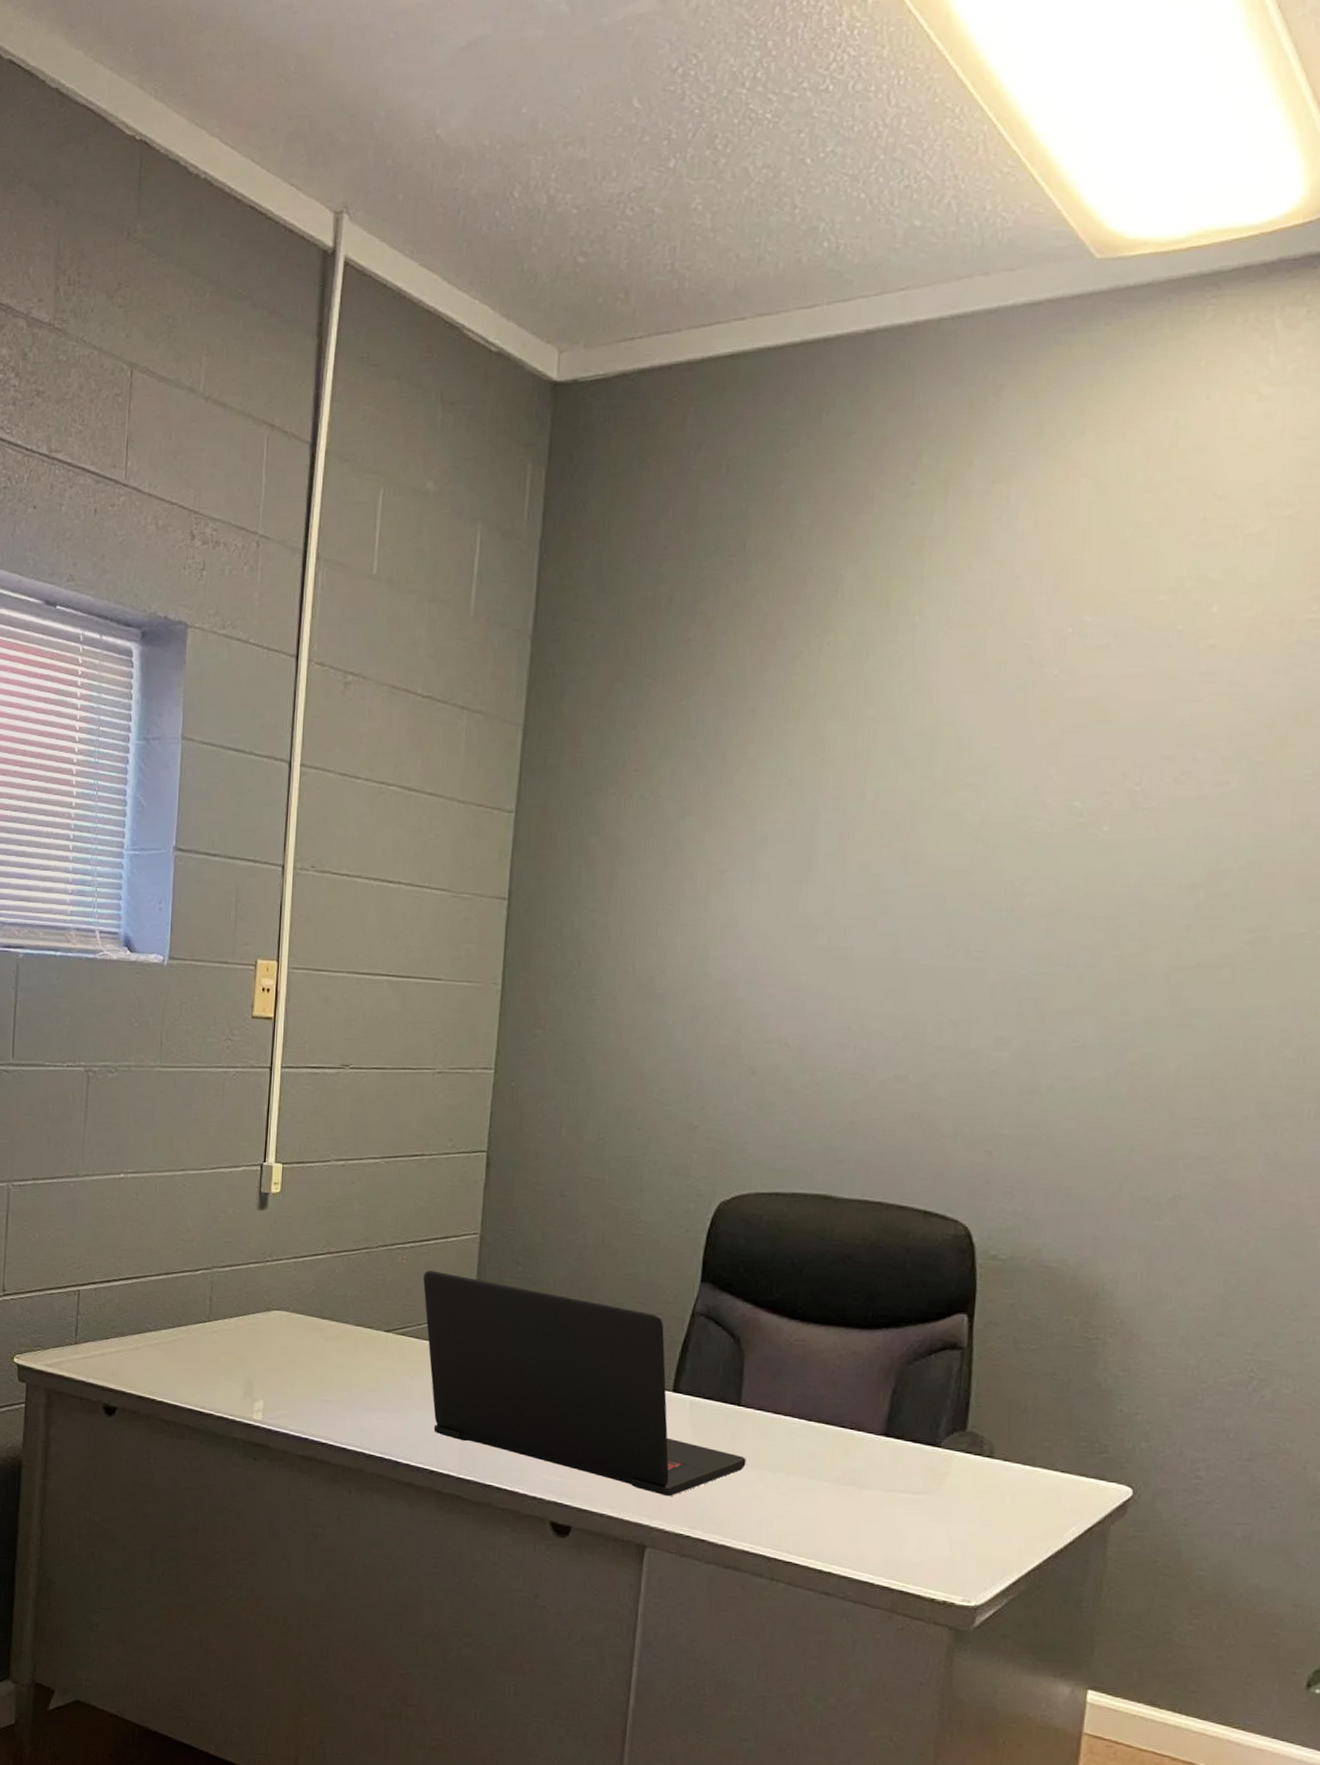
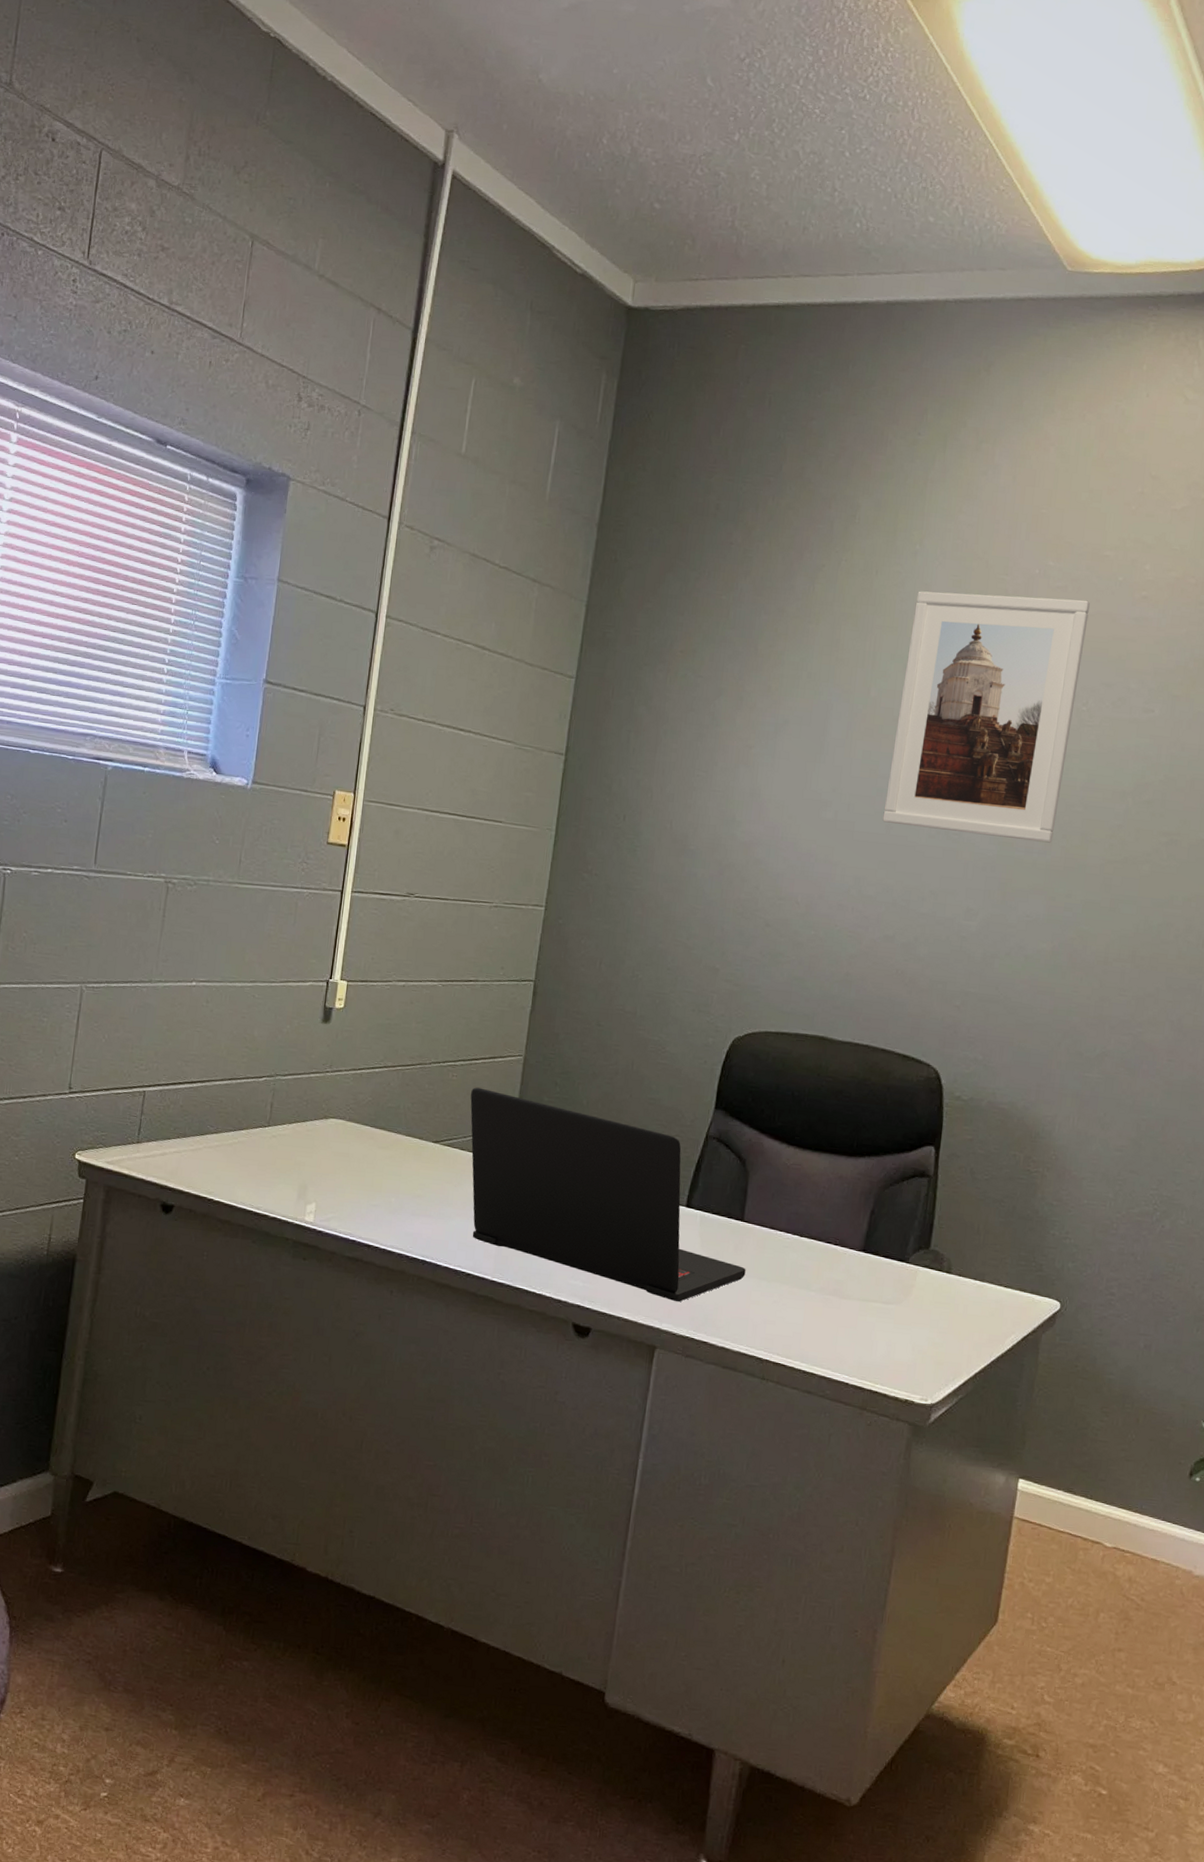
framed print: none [887,658,1140,953] -> present [882,591,1090,843]

